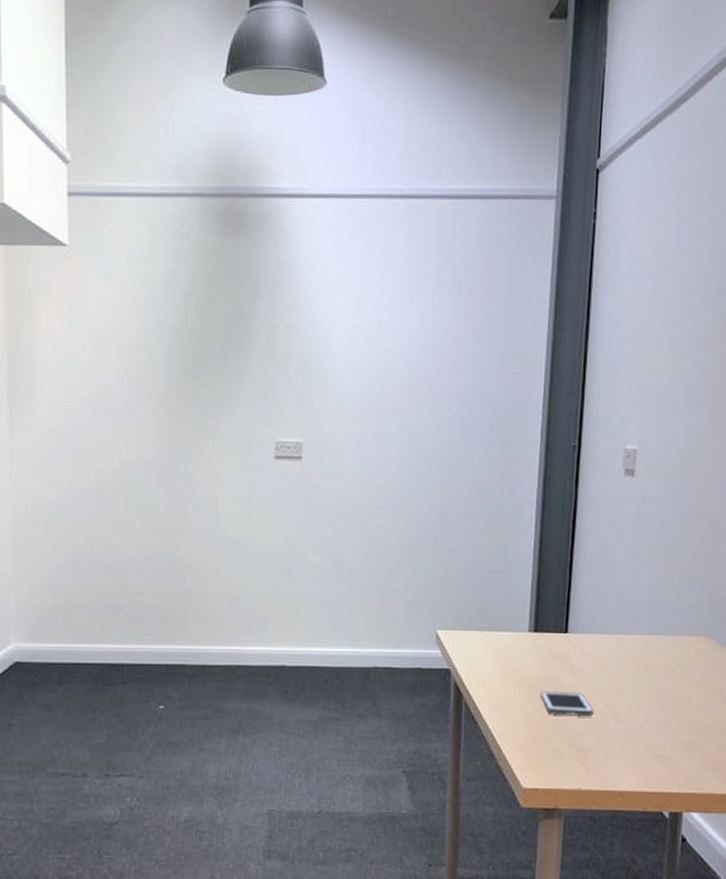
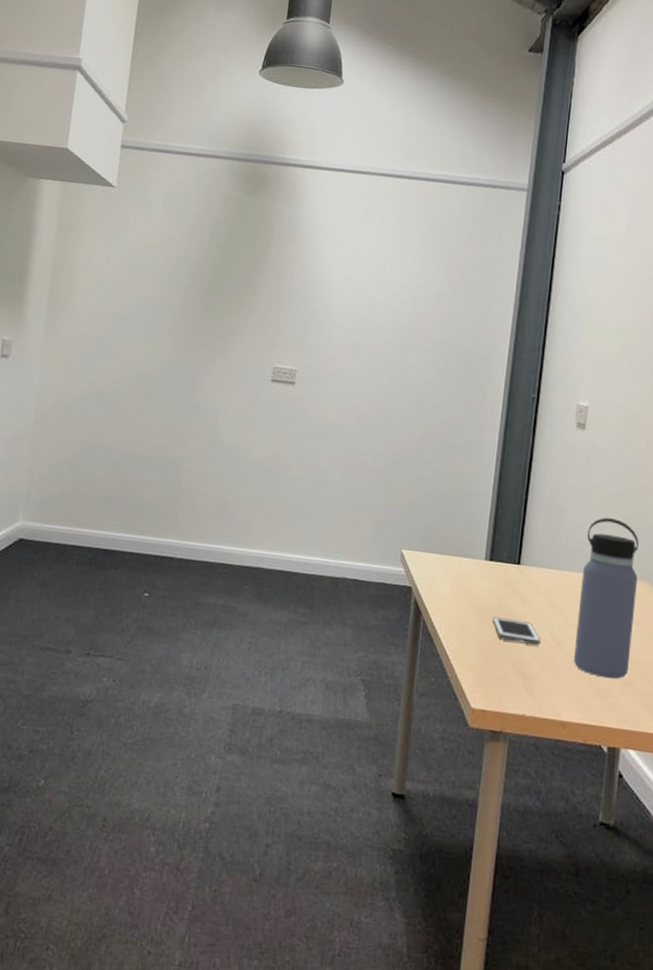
water bottle: none [629,572,698,743] -> present [573,517,639,679]

